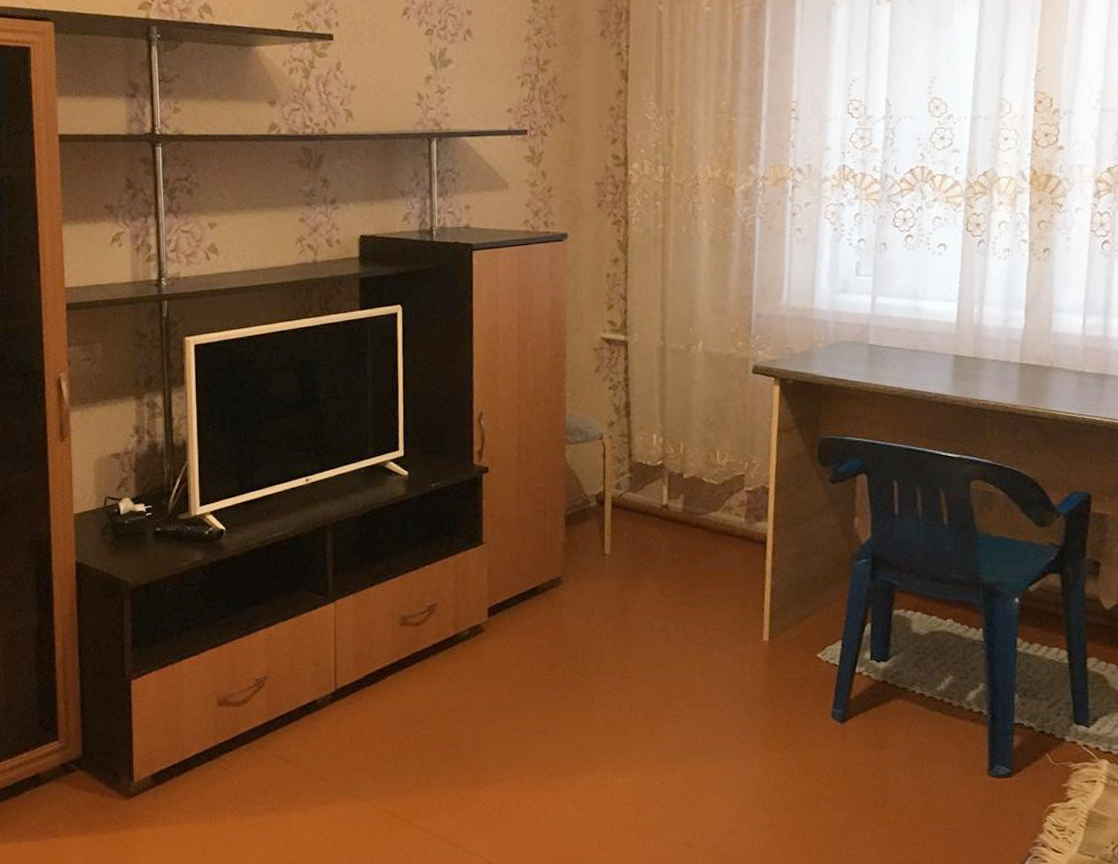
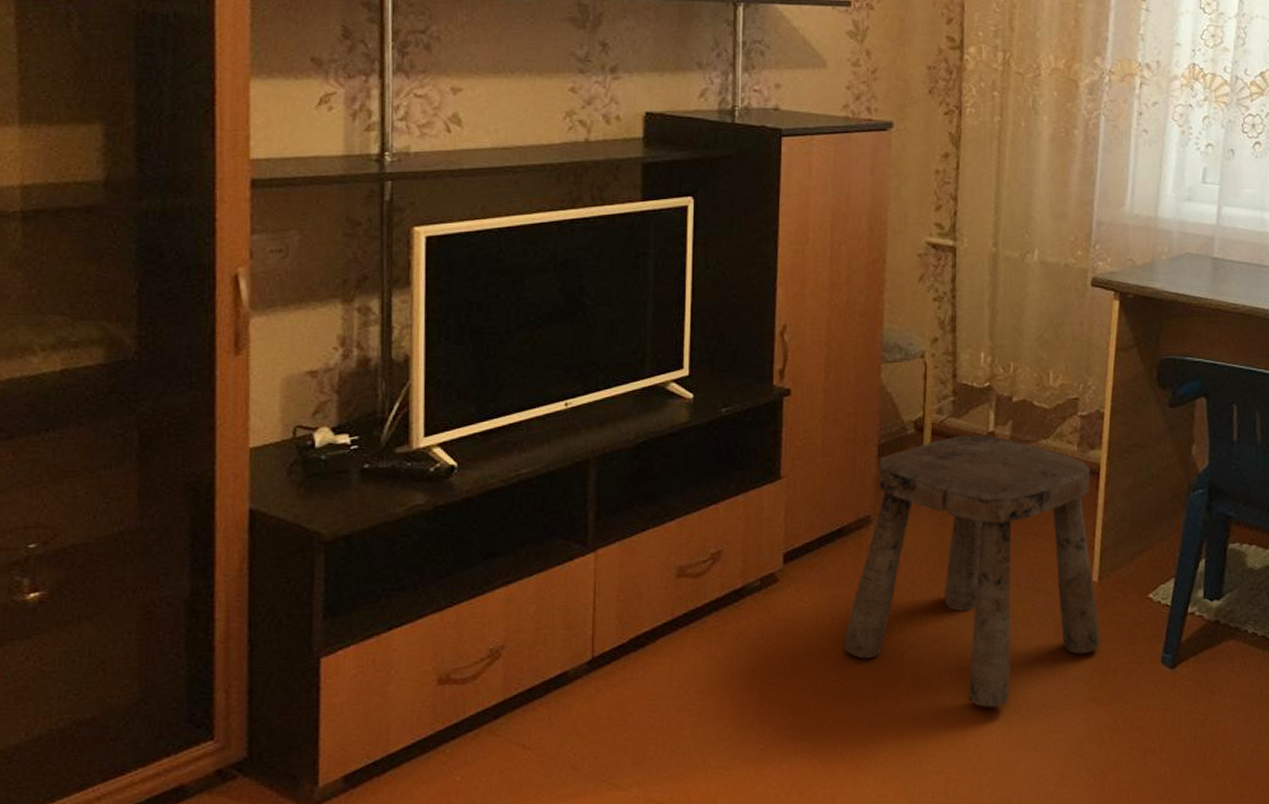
stool: none [541,508,773,749] -> present [843,435,1100,707]

